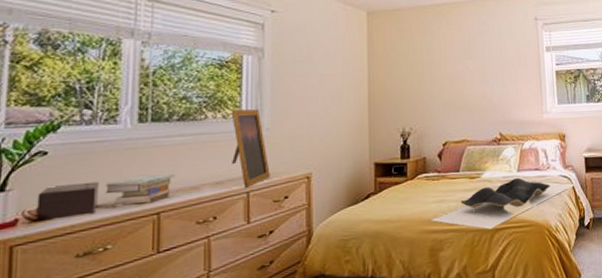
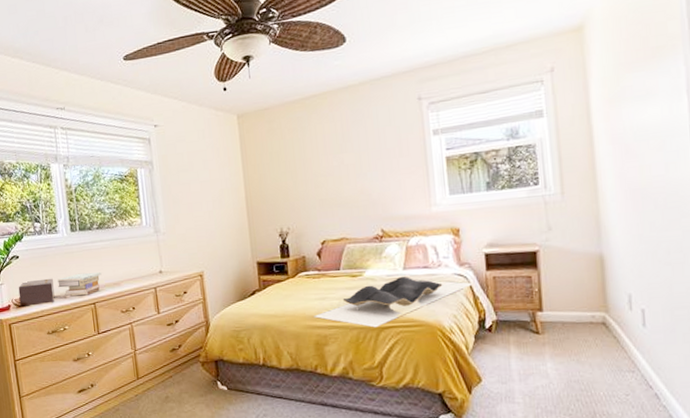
picture frame: present [231,109,270,189] -> none [134,216,171,285]

